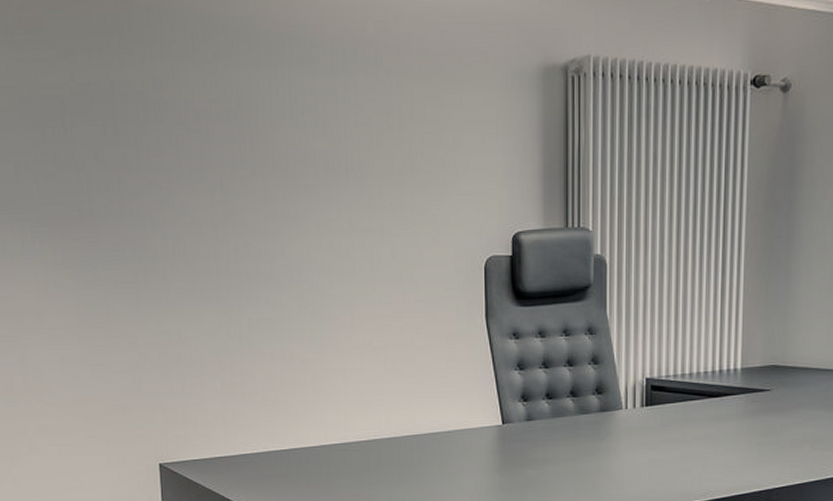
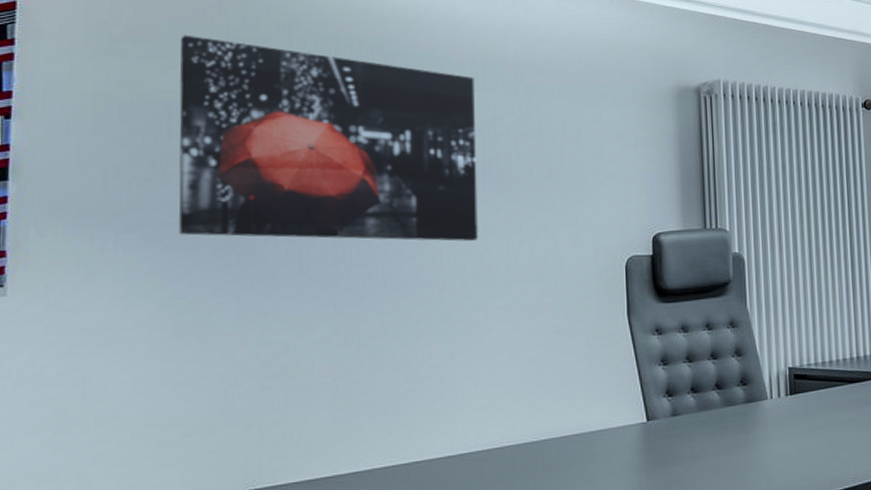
wall art: none [63,23,343,238] -> present [179,35,478,241]

